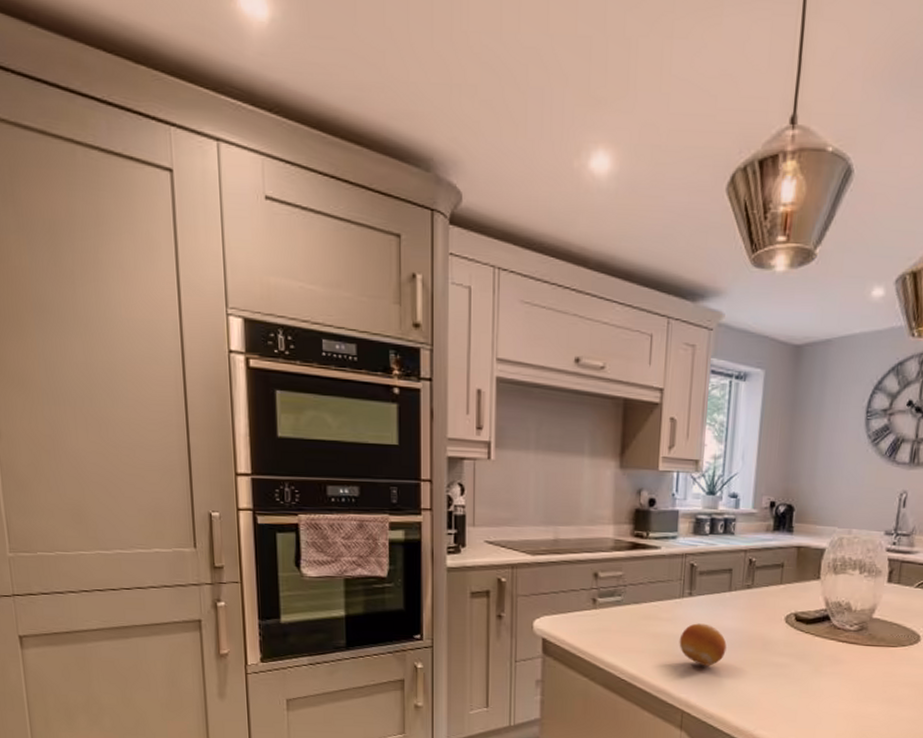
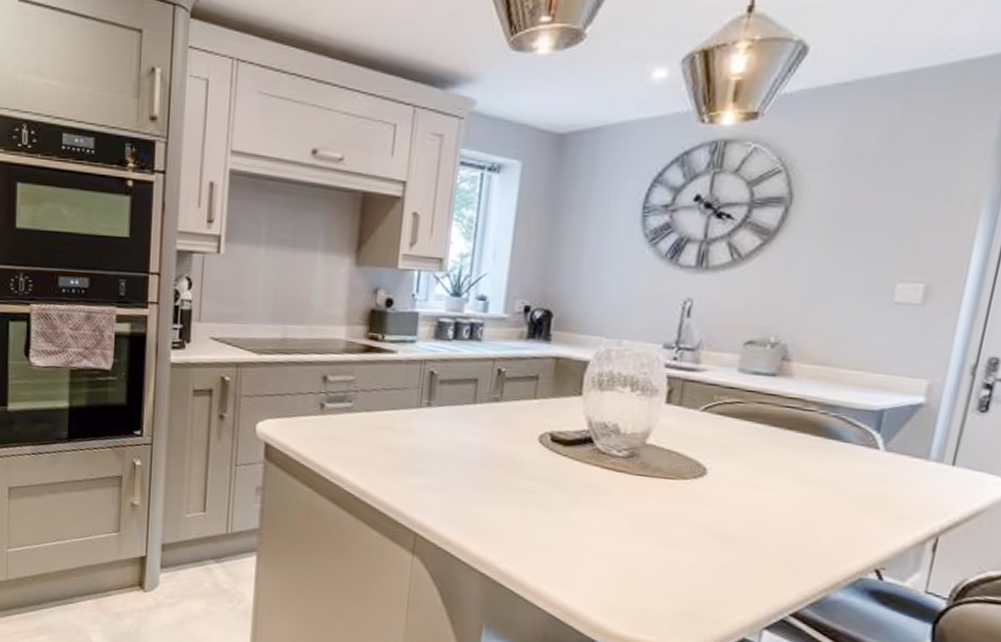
fruit: present [679,623,727,666] -> none [414,437,469,486]

